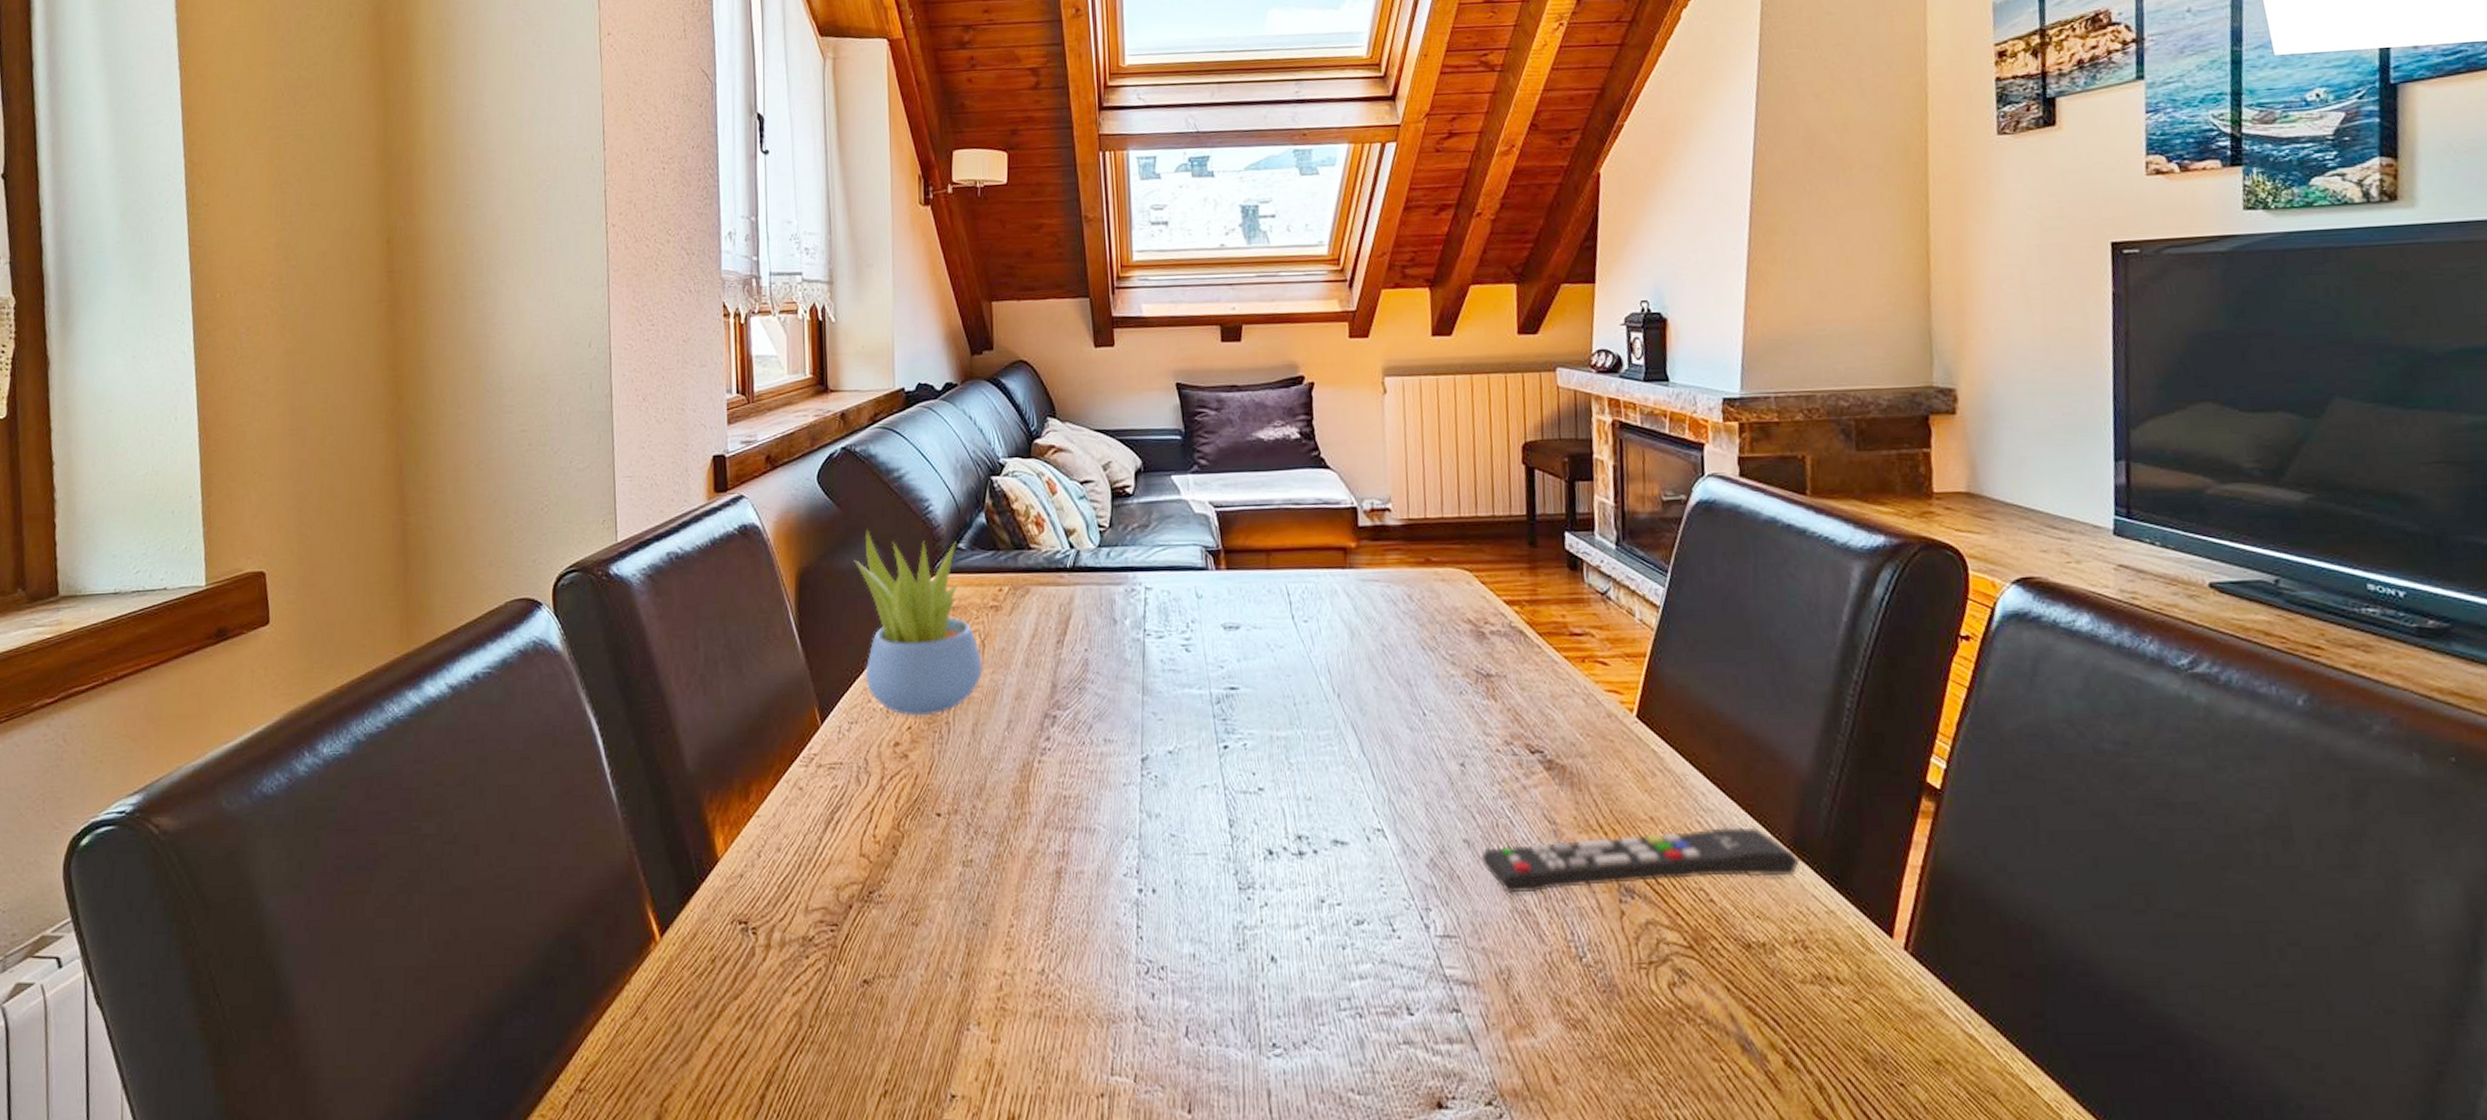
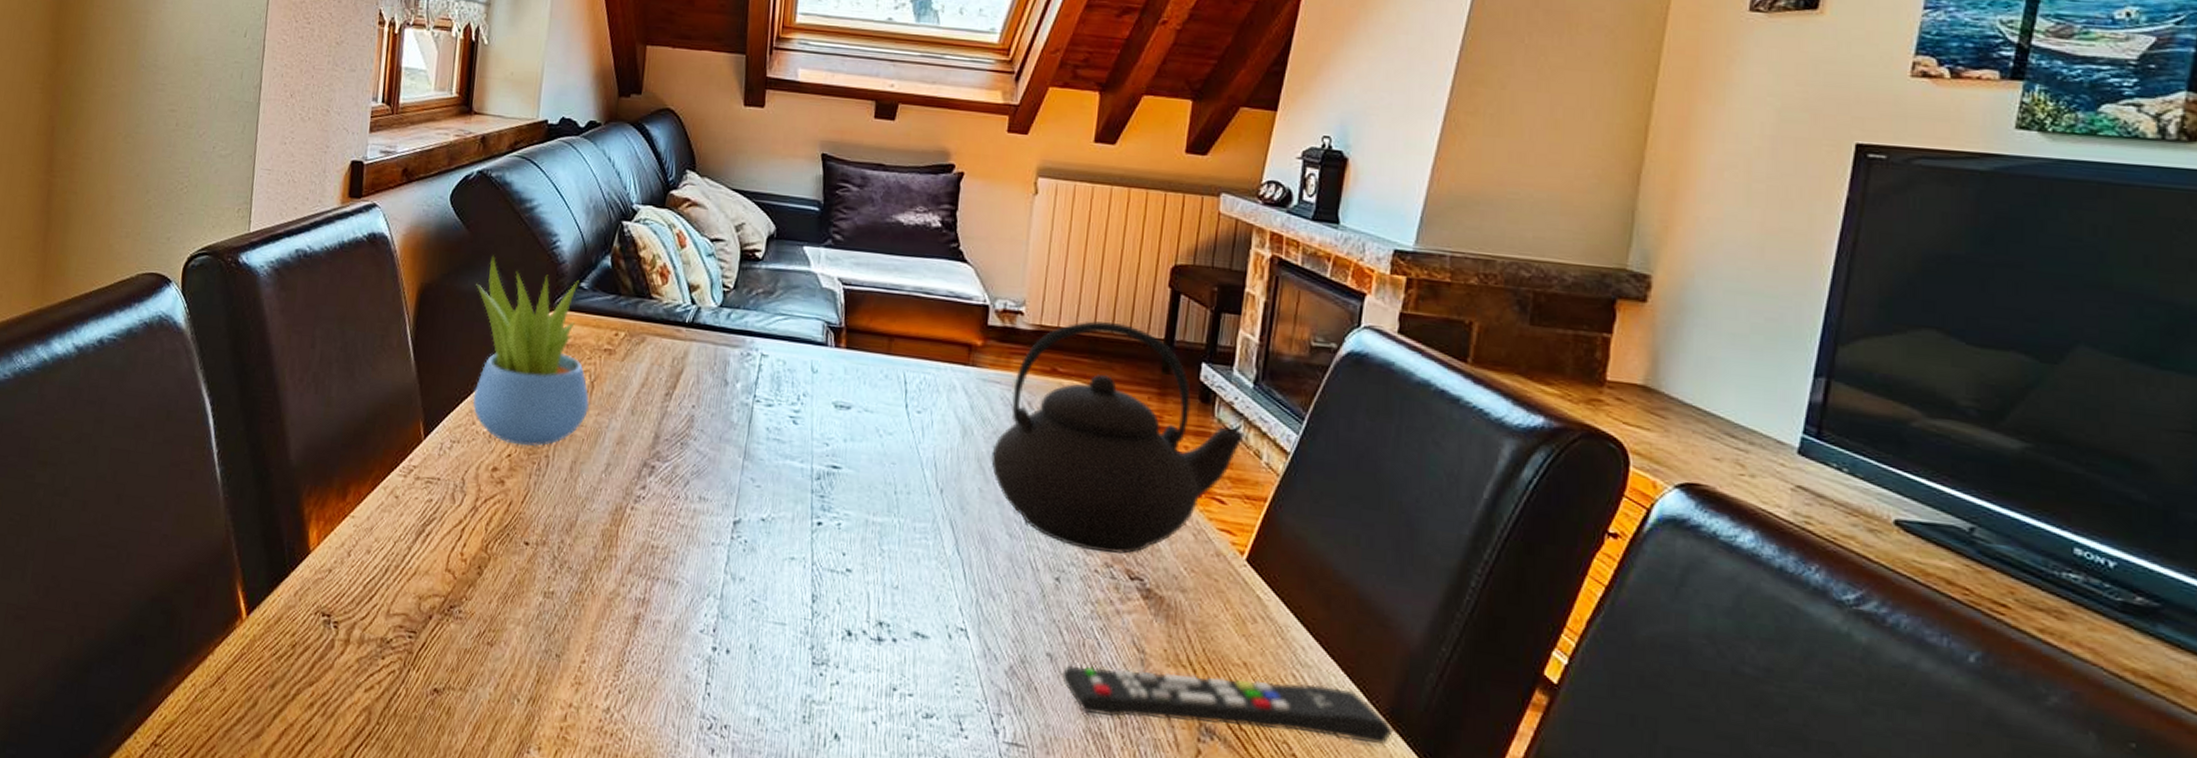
teapot: none [1381,505,1616,732] -> present [991,321,1245,554]

